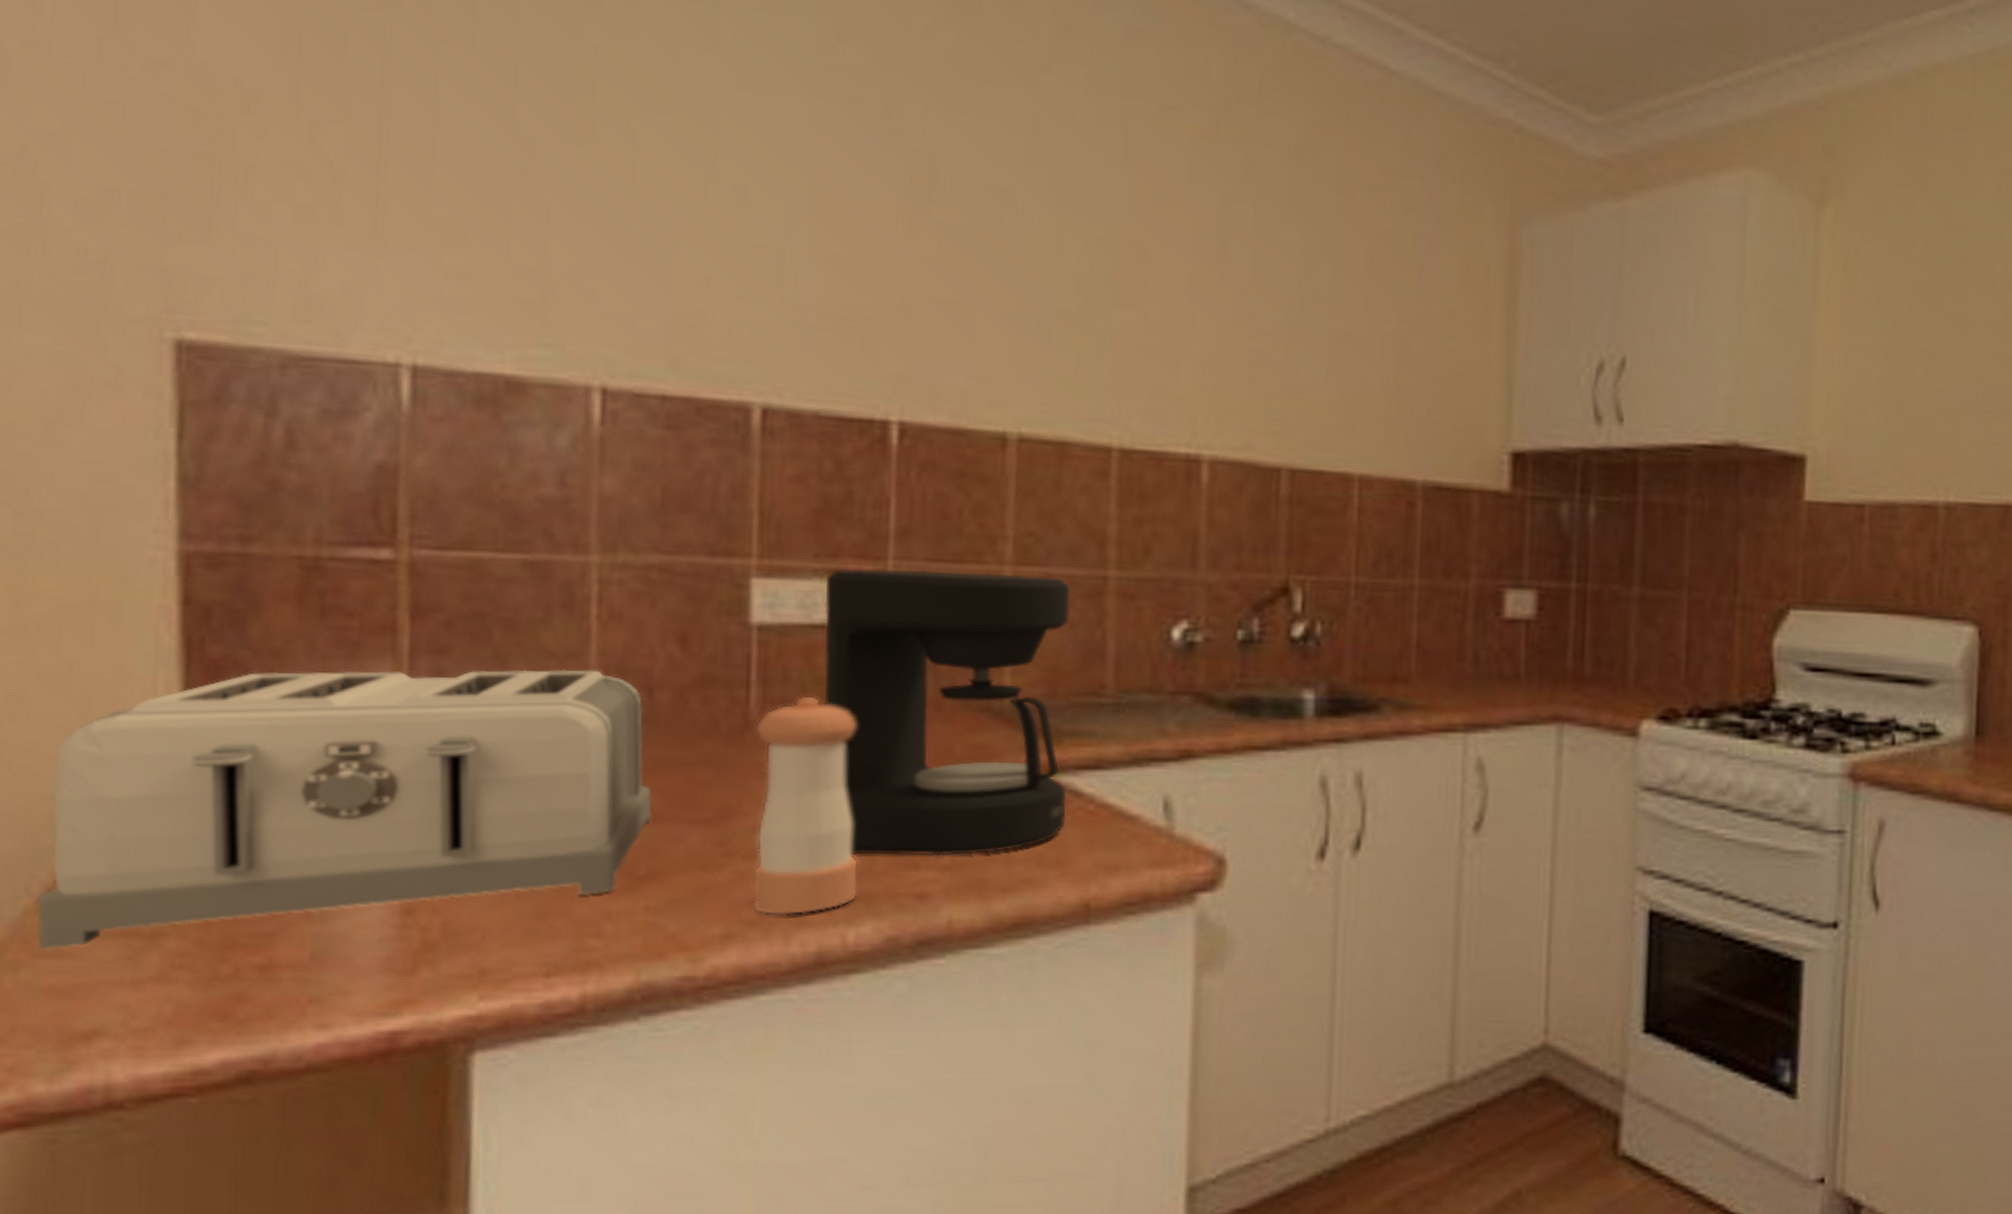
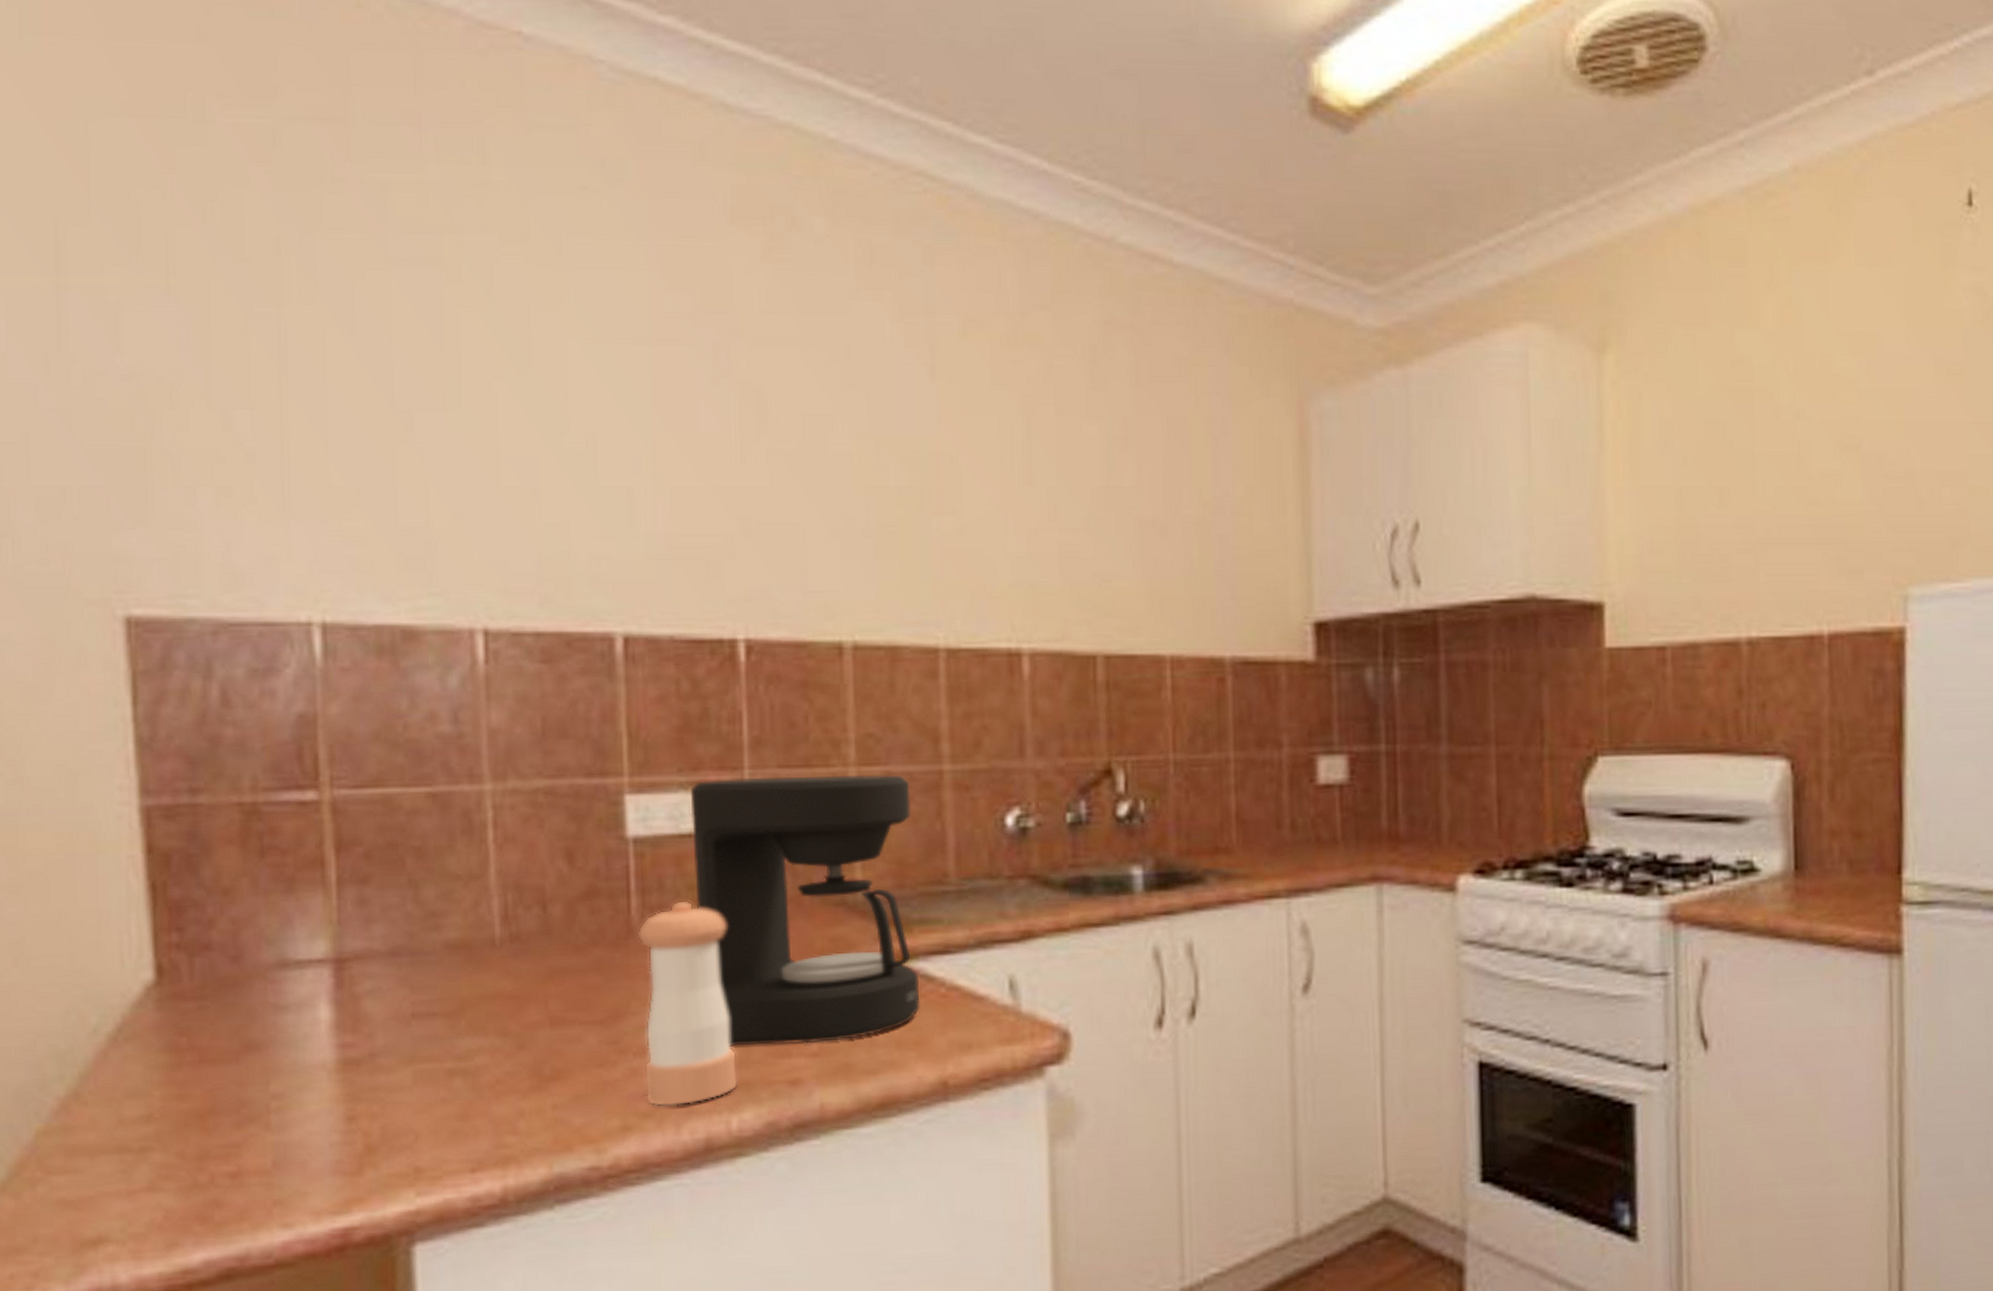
toaster: present [36,669,653,948] -> none [46,889,554,1166]

